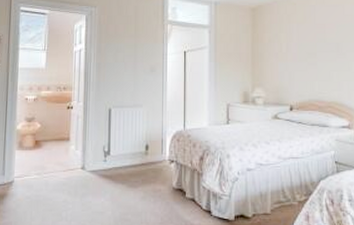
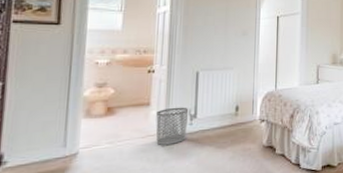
waste bin: none [75,143,103,179] -> present [155,107,189,145]

